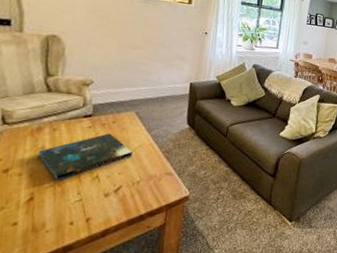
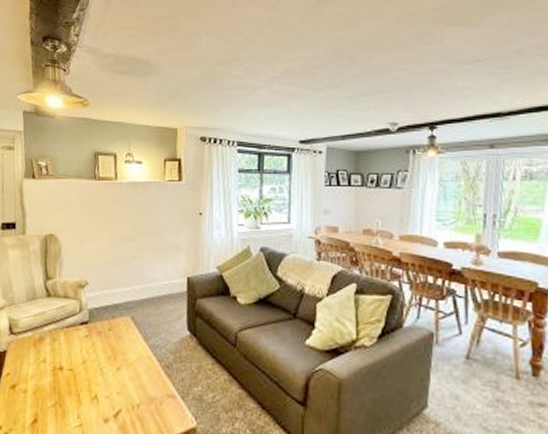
board game: present [37,133,133,181] -> none [40,343,130,400]

